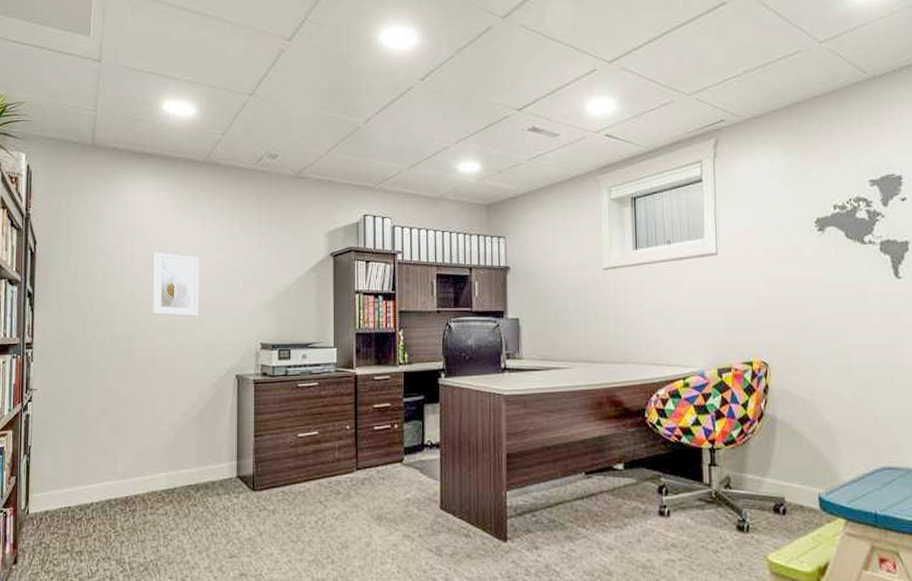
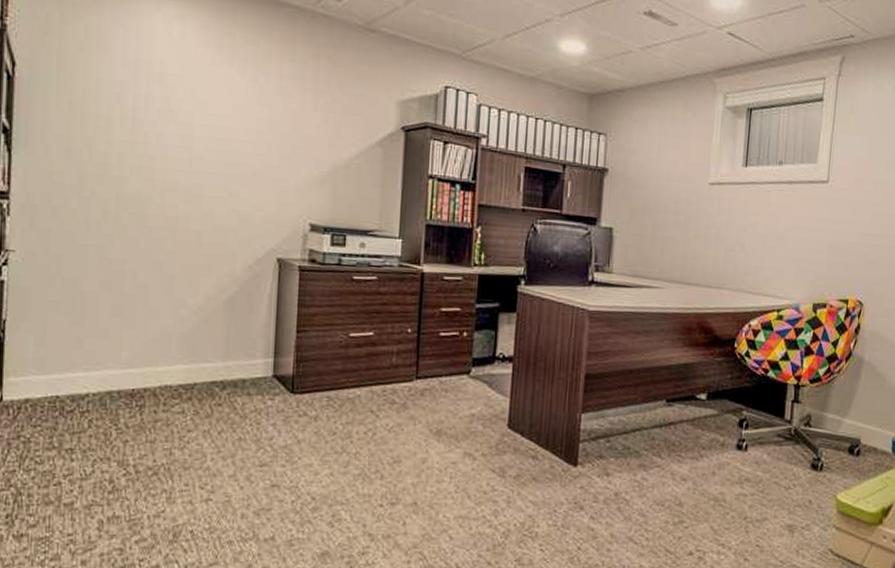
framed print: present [152,252,199,316] -> none [172,96,237,183]

